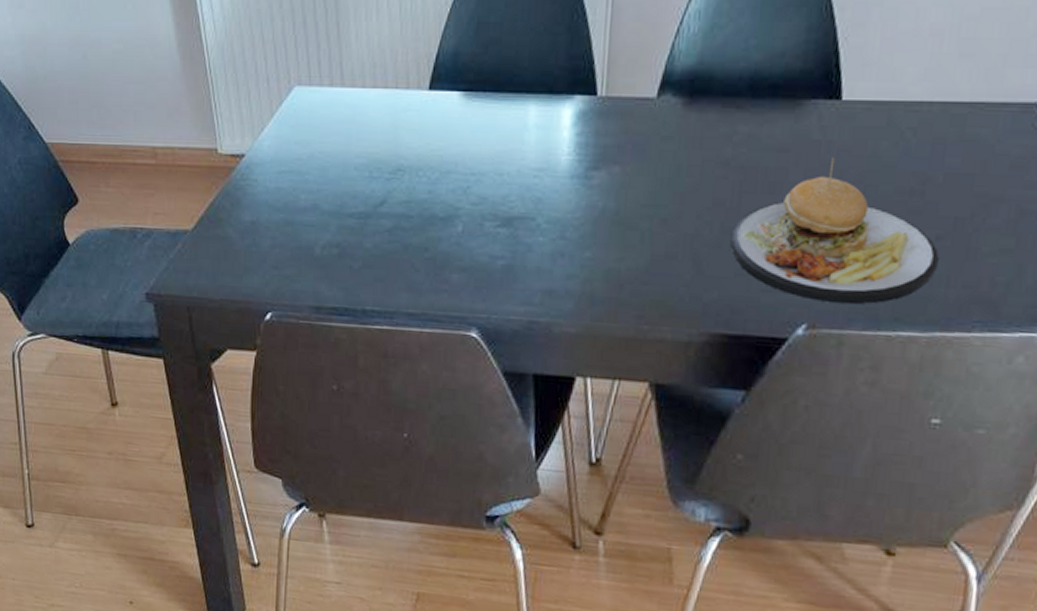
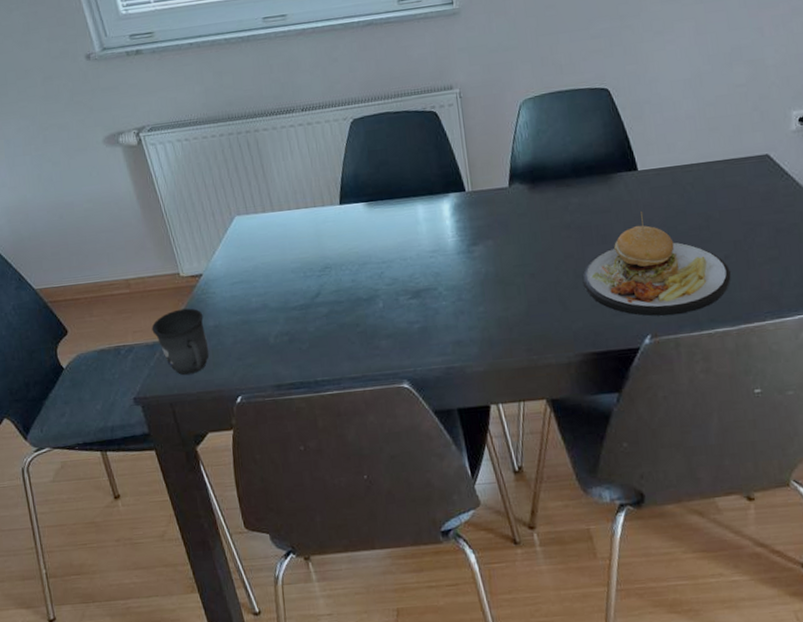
mug: none [176,194,241,277] -> present [151,308,209,376]

